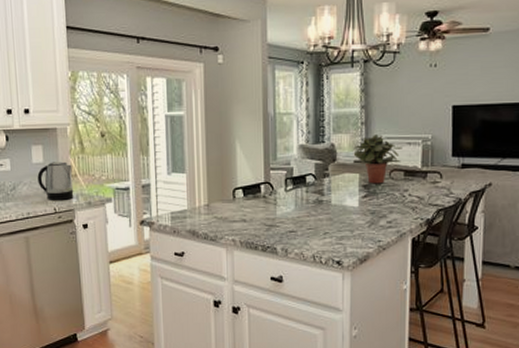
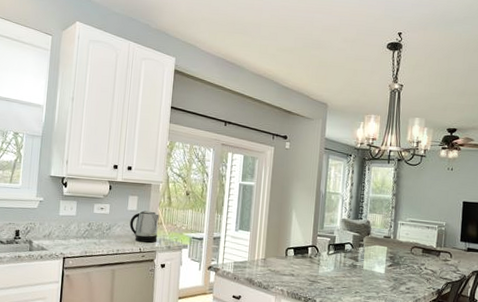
potted plant: present [353,135,403,184] -> none [384,217,423,257]

